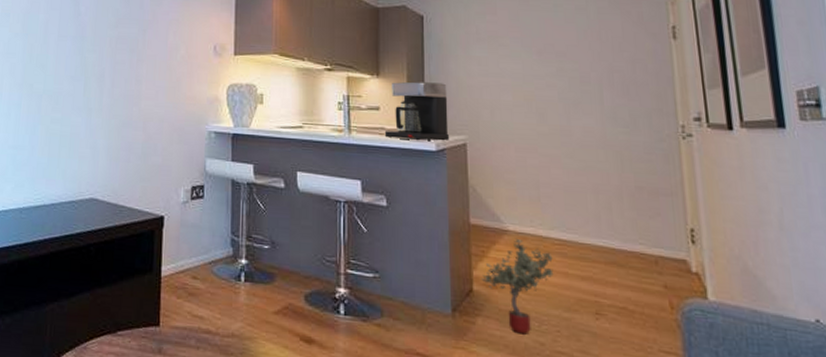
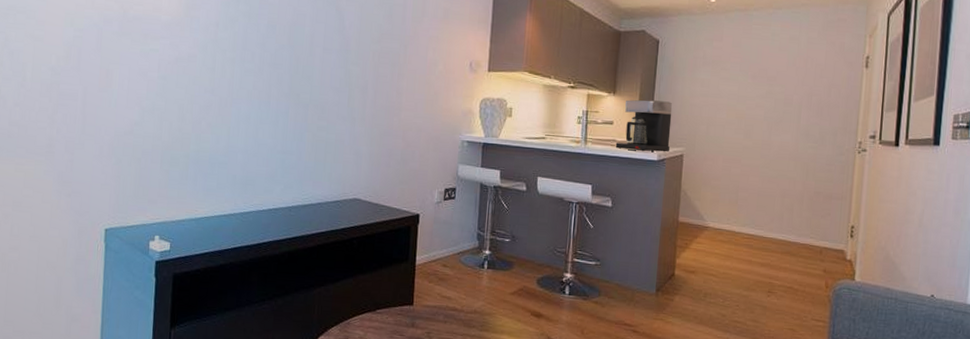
potted tree: present [481,238,554,335] -> none [682,233,741,308]

